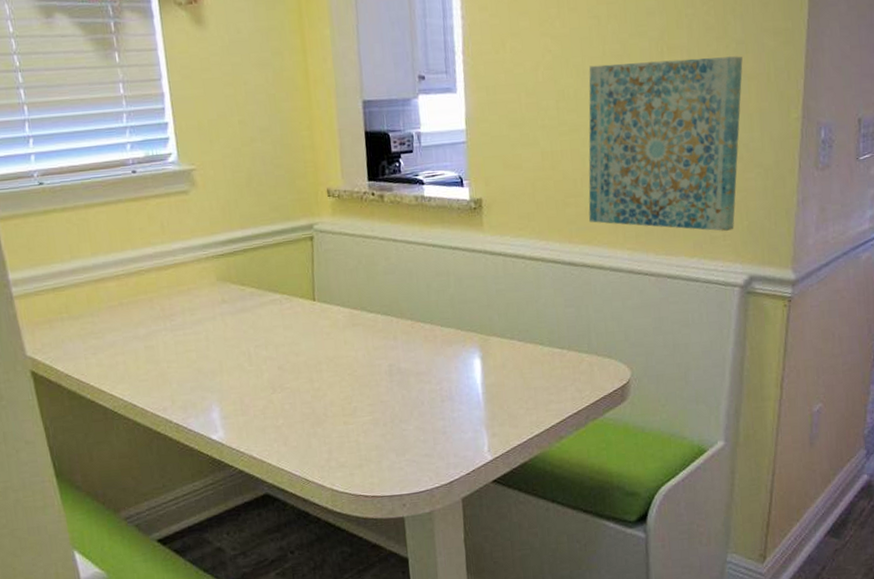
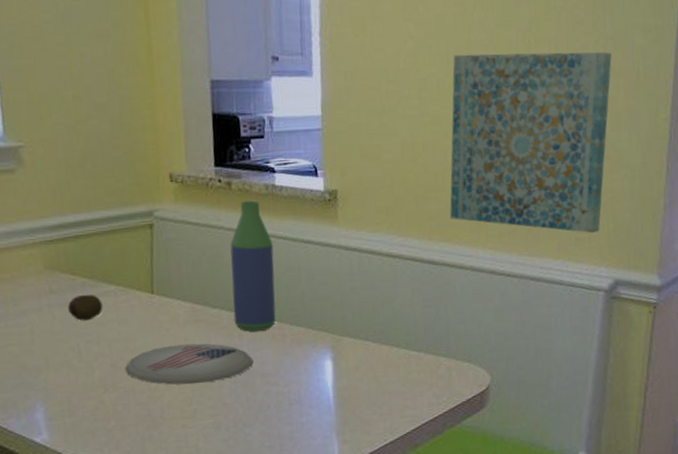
fruit: none [238,303,270,328] -> present [68,295,103,321]
plate: none [290,345,408,385] -> present [124,343,254,385]
bottle: none [384,211,428,334] -> present [230,200,276,332]

